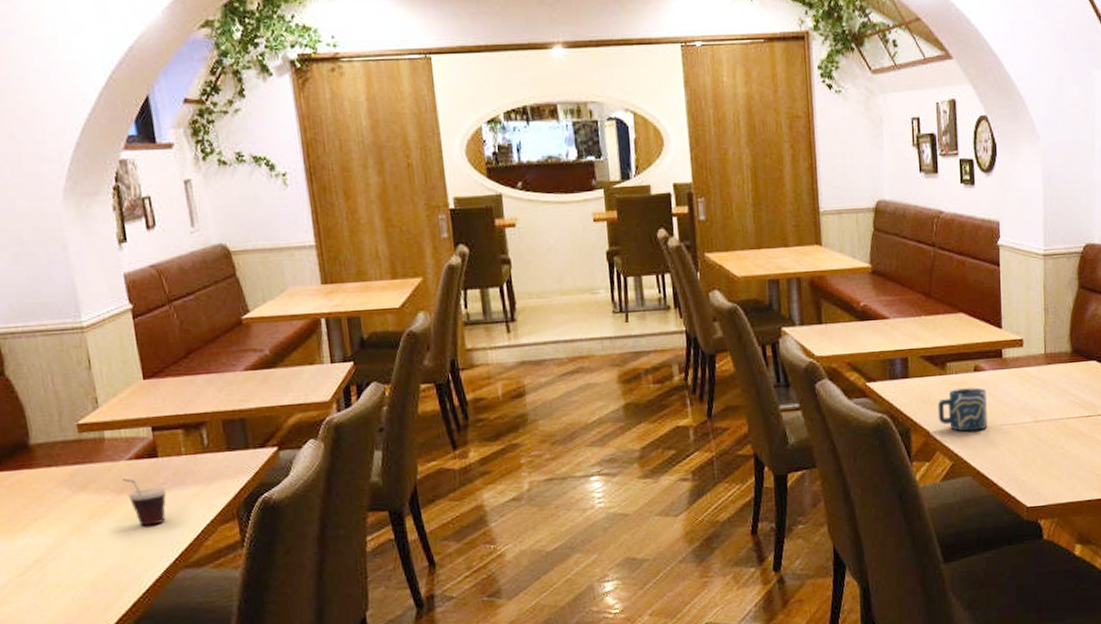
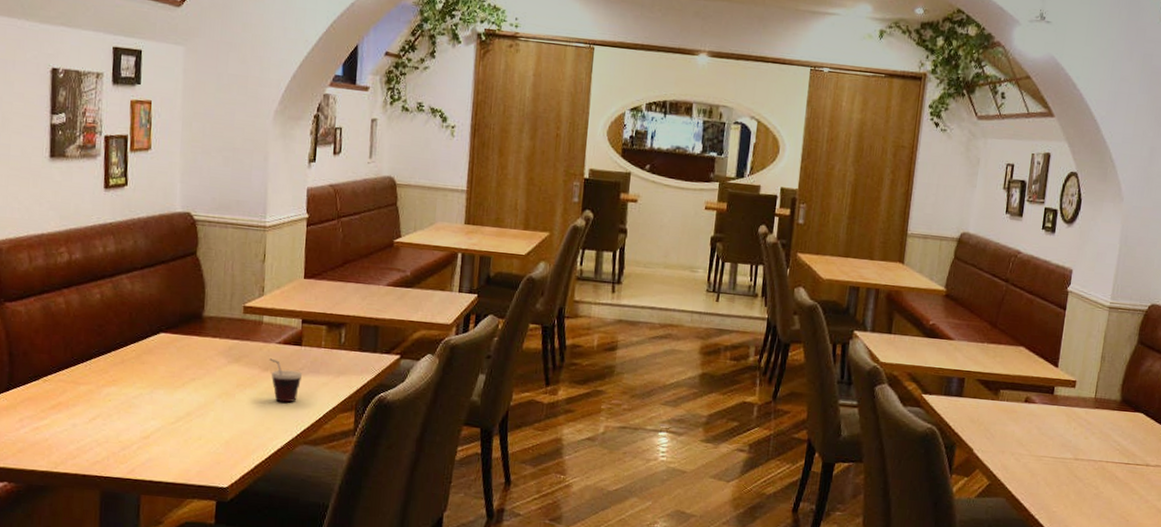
cup: present [937,387,988,432] -> none [983,415,1033,457]

